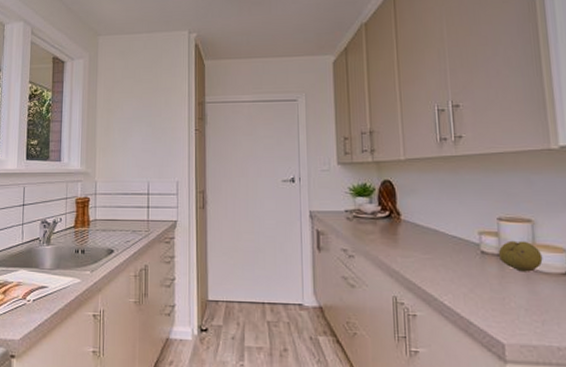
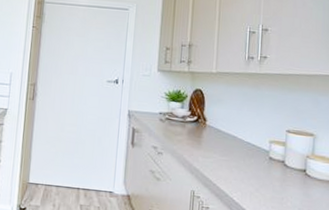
fruit: present [498,240,543,272] -> none [283,150,319,178]

